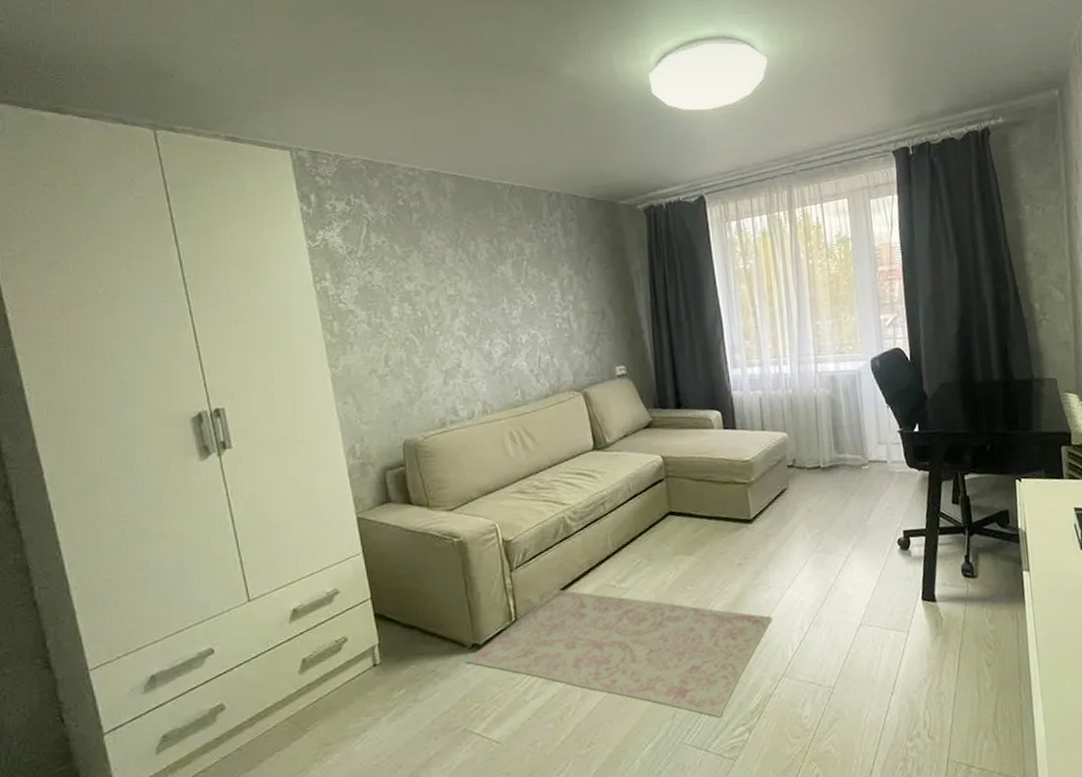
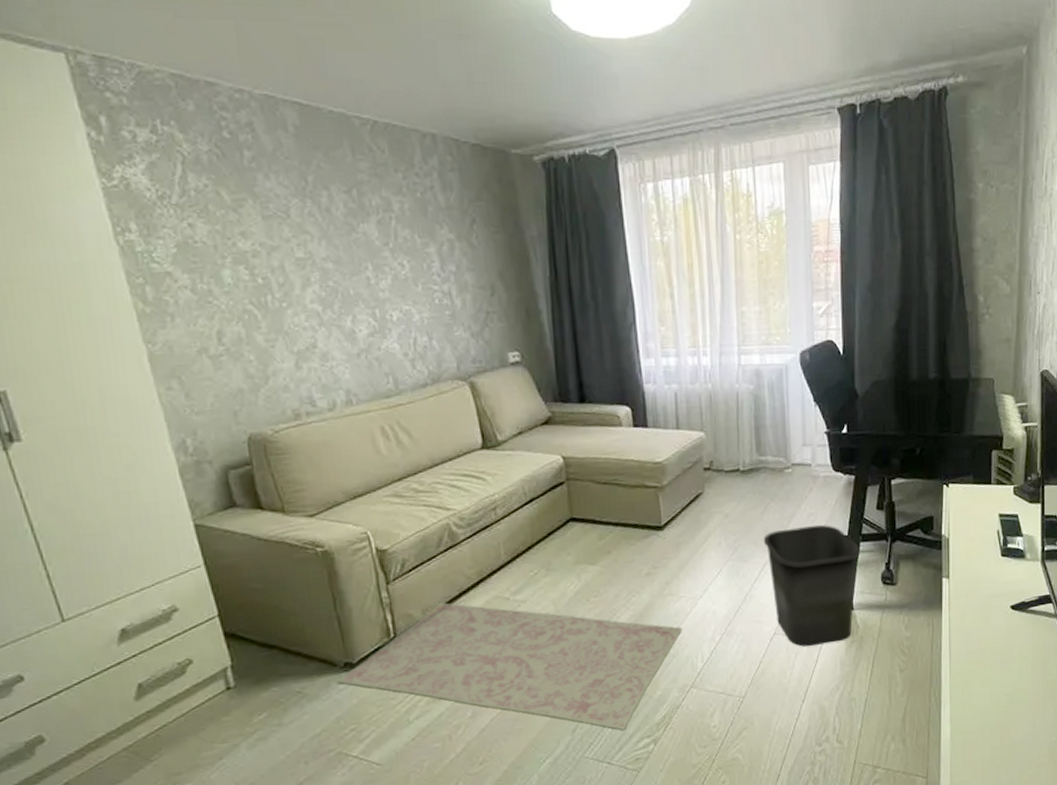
waste bin: none [845,518,940,638] -> present [763,524,861,647]

